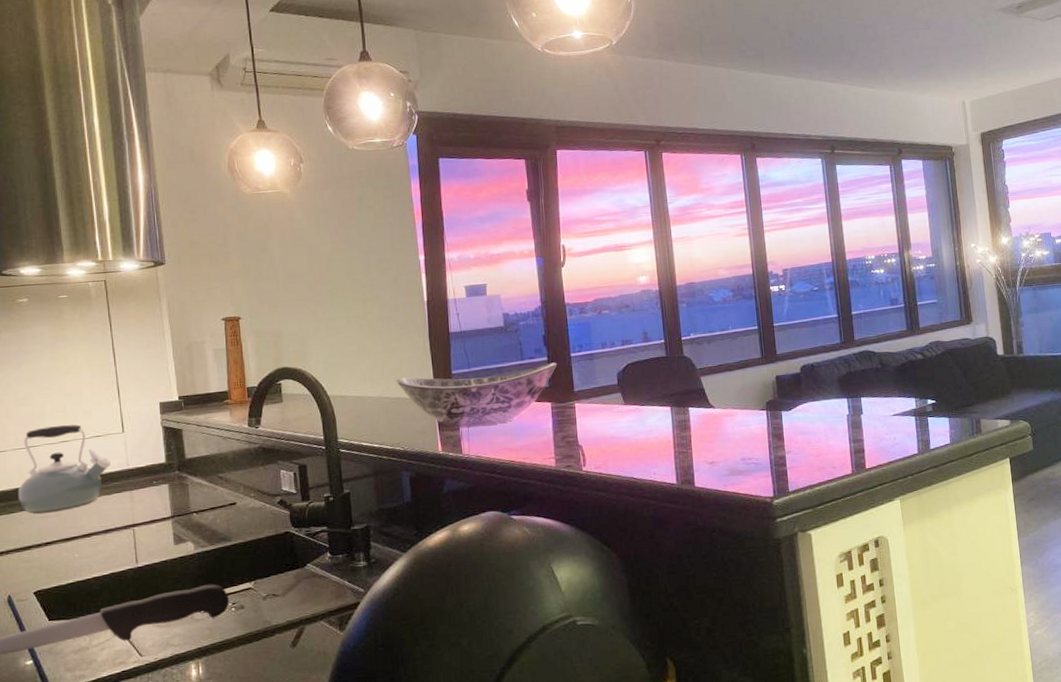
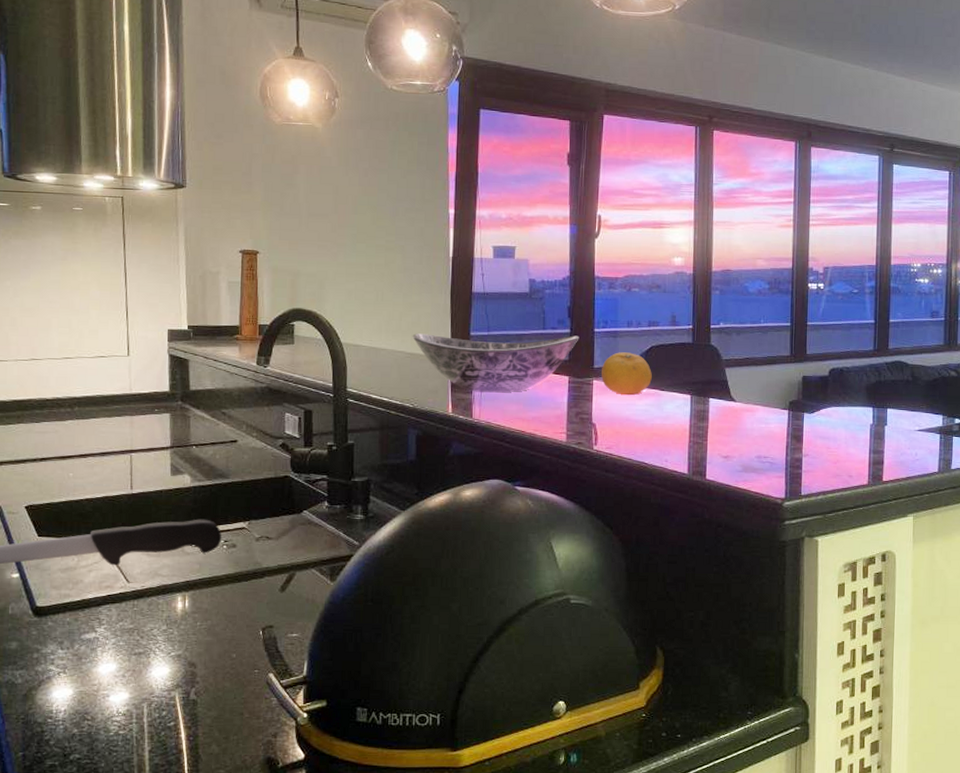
kettle: present [17,424,111,515] -> none [16,341,113,429]
fruit: none [581,372,631,414] -> present [600,352,652,395]

